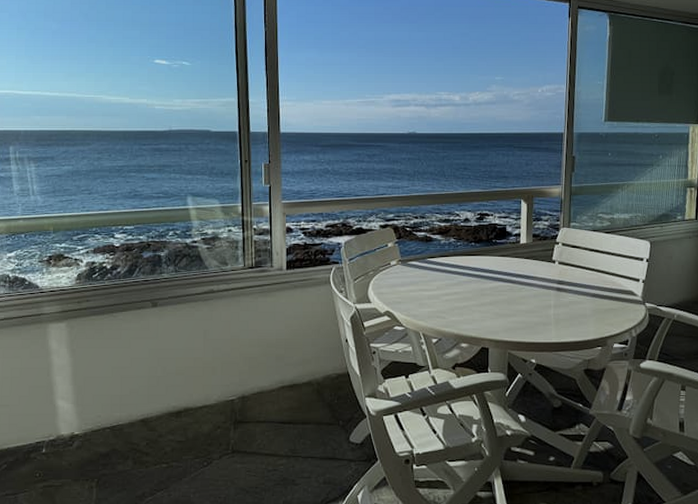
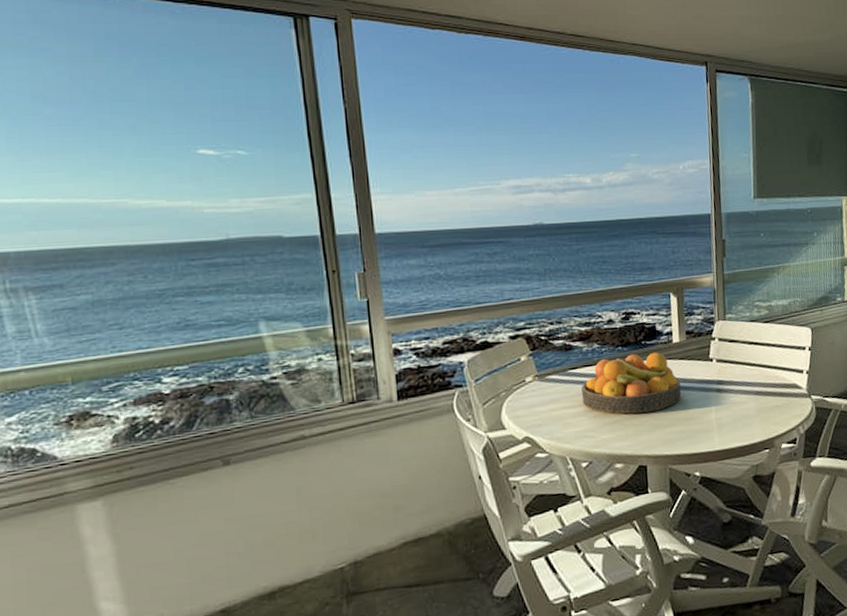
fruit bowl: none [436,250,525,301] -> present [581,352,681,414]

